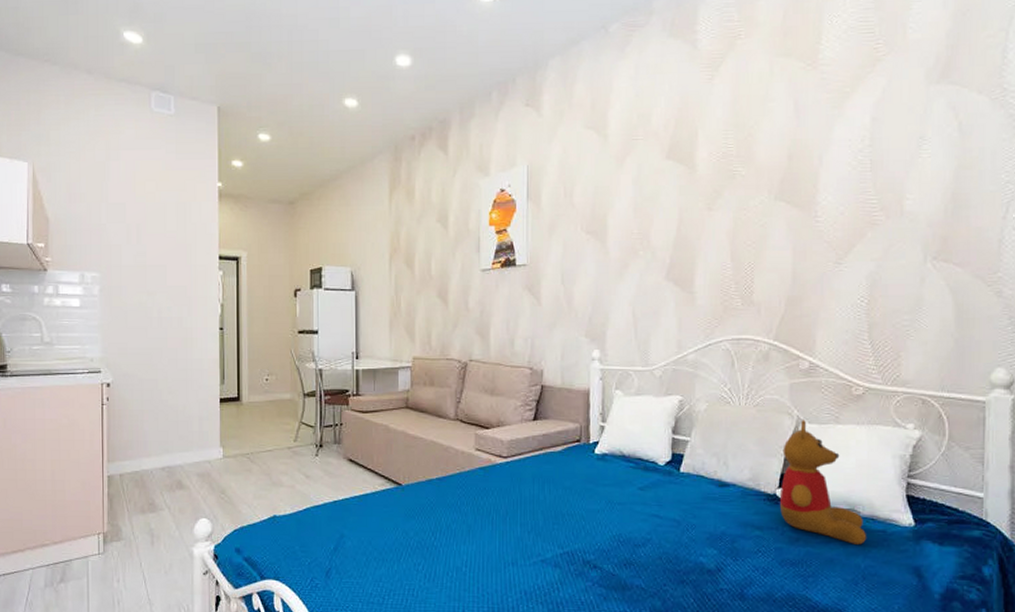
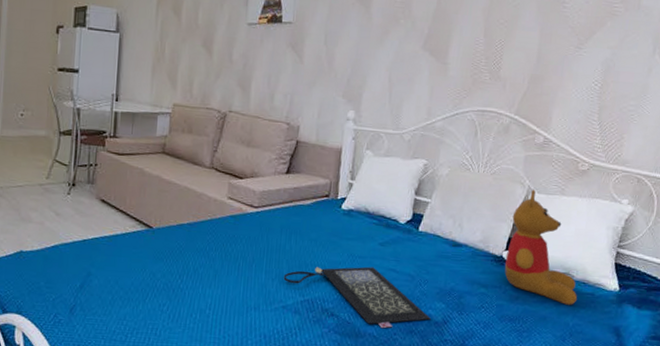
clutch bag: none [540,513,702,580] -> present [283,266,431,329]

